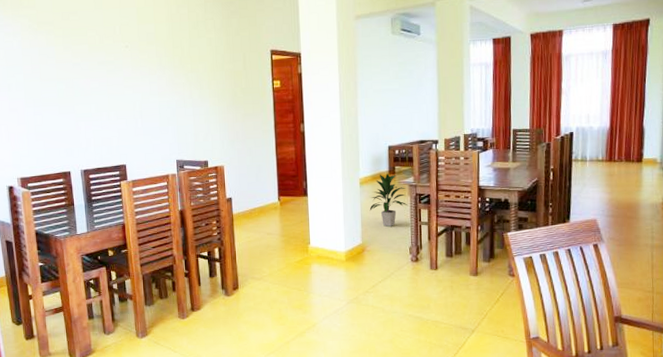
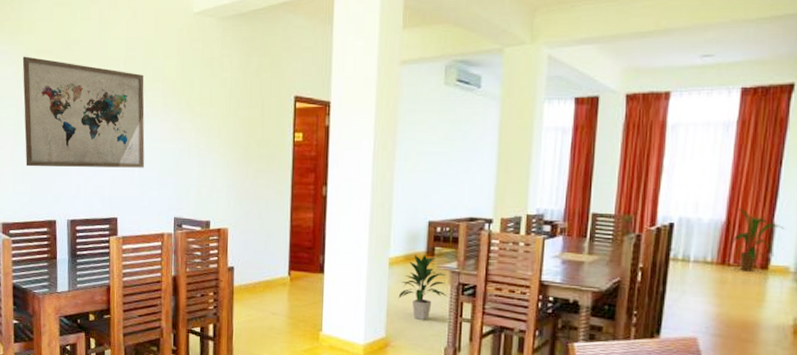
wall art: none [26,28,146,126] -> present [22,56,145,168]
house plant: none [615,116,651,165] -> present [731,207,784,272]

